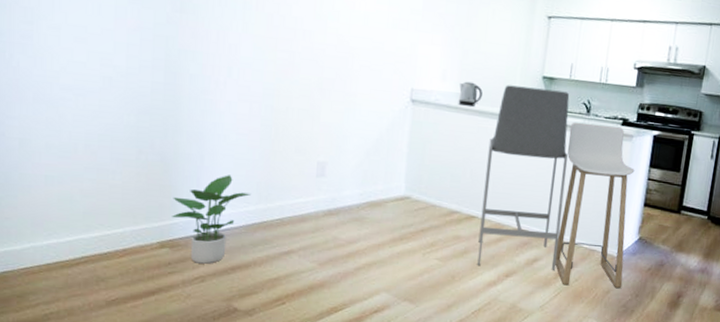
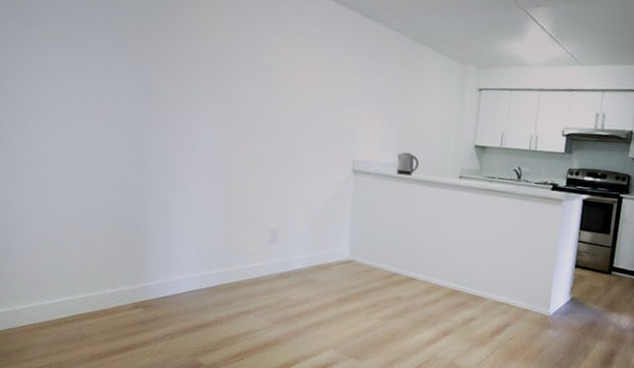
potted plant: present [172,175,250,264] -> none [144,242,212,323]
bar stool: present [477,85,570,270] -> none [417,154,501,329]
bar stool: present [555,122,635,289] -> none [490,188,566,347]

